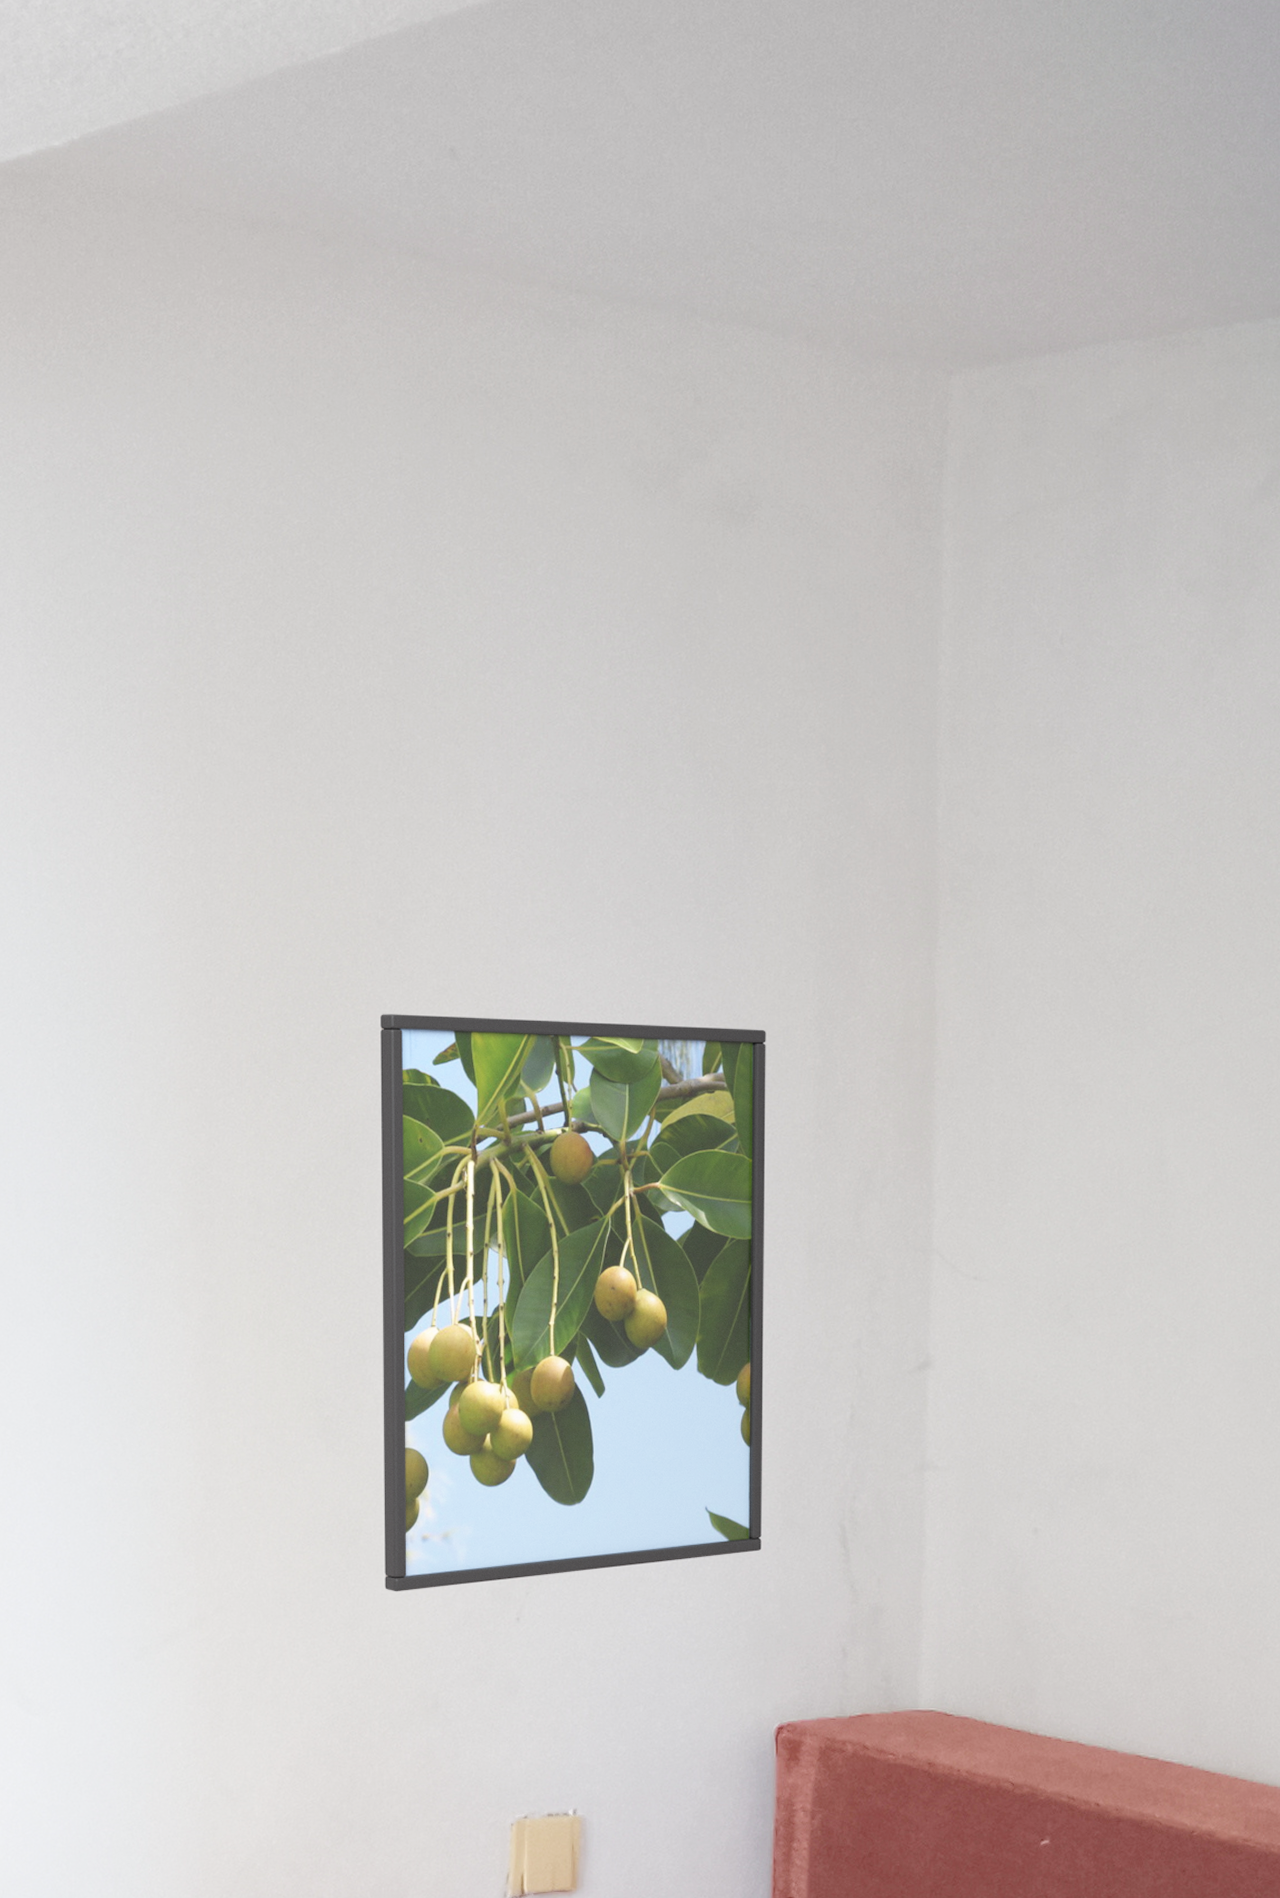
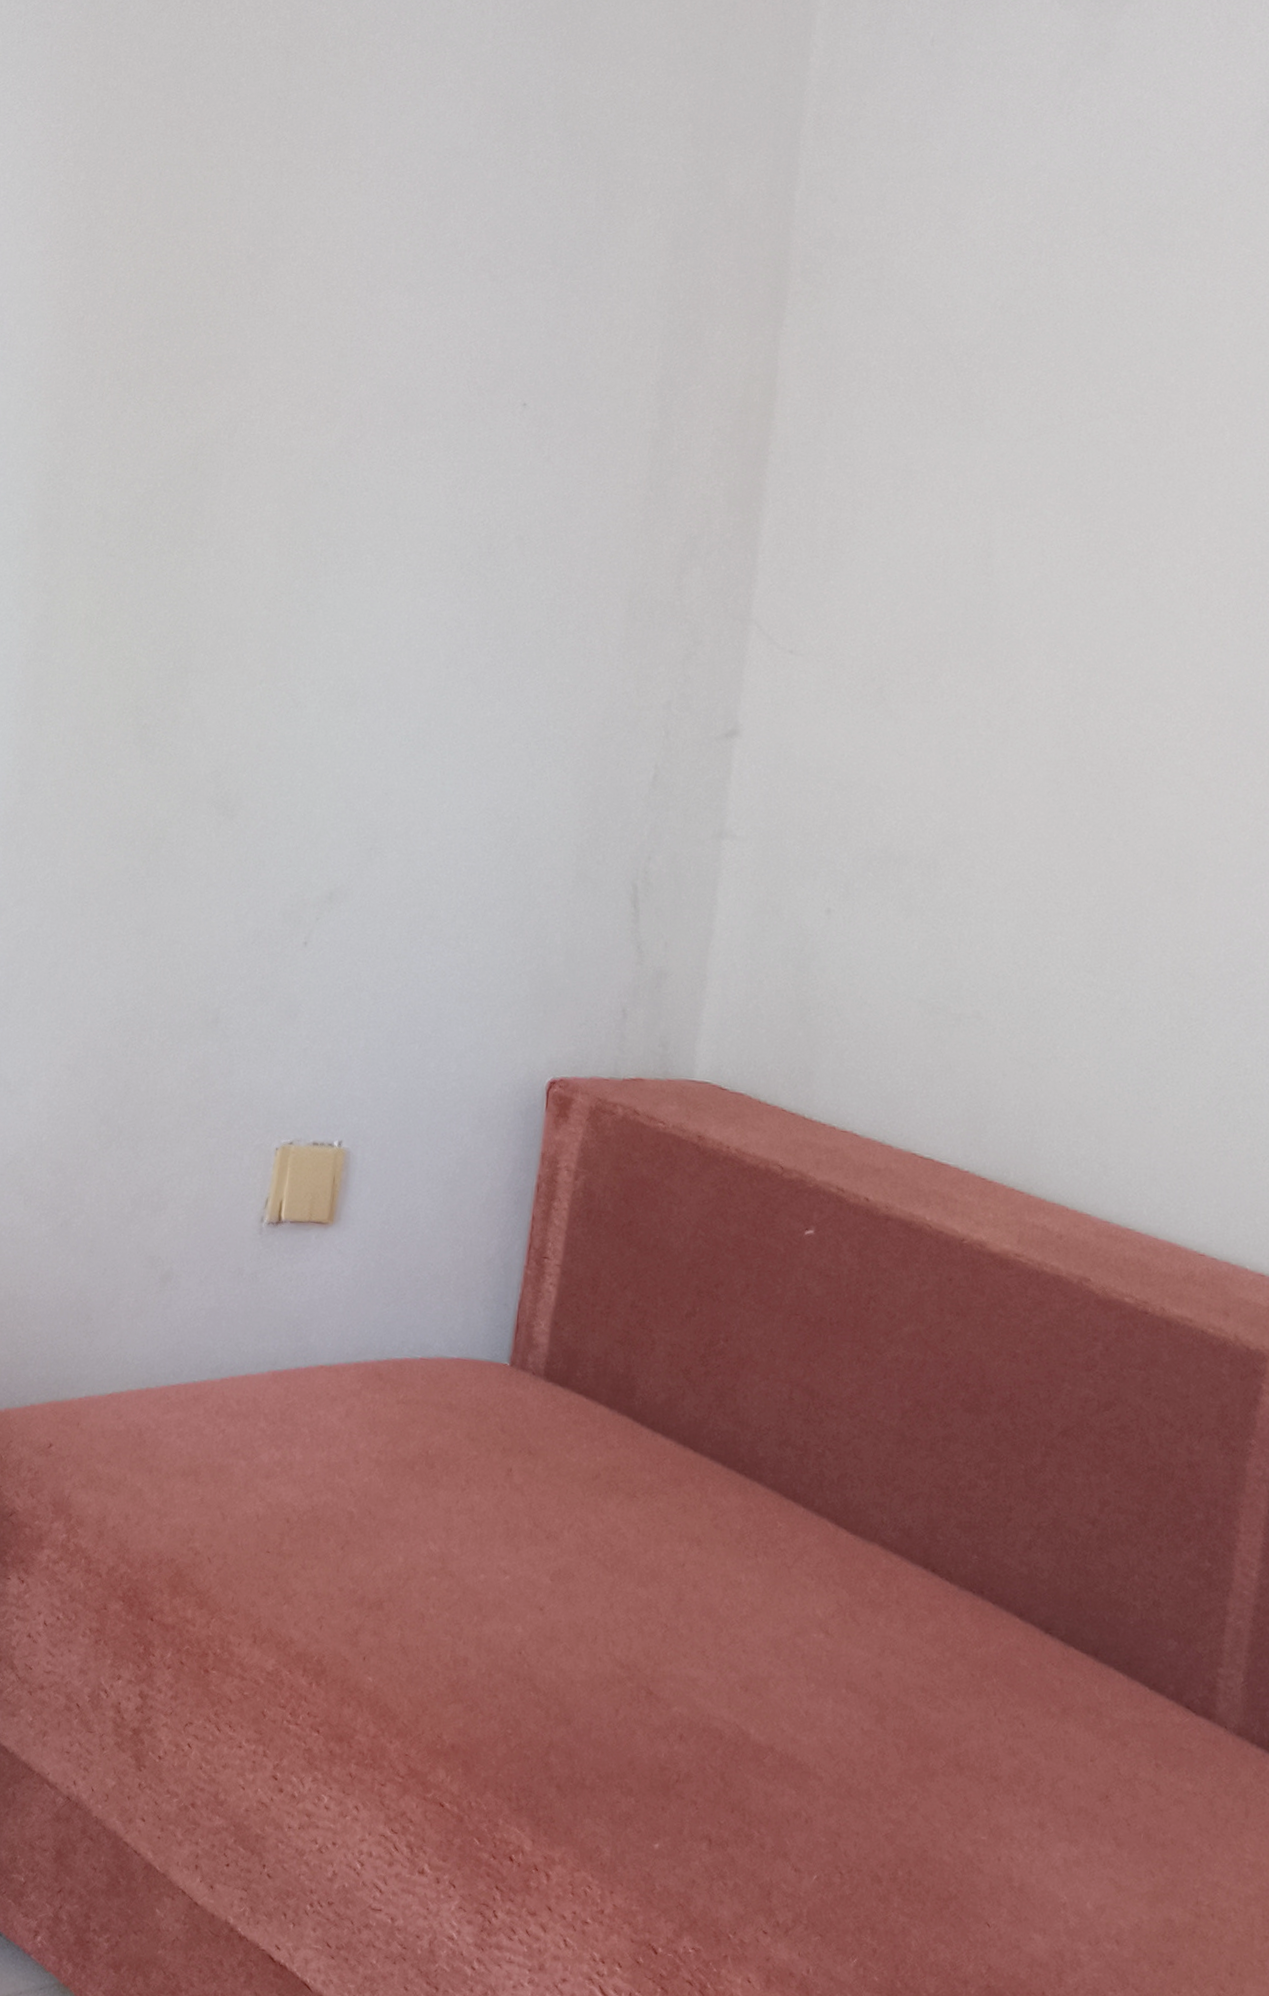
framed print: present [379,1014,766,1592] -> none [180,344,608,904]

